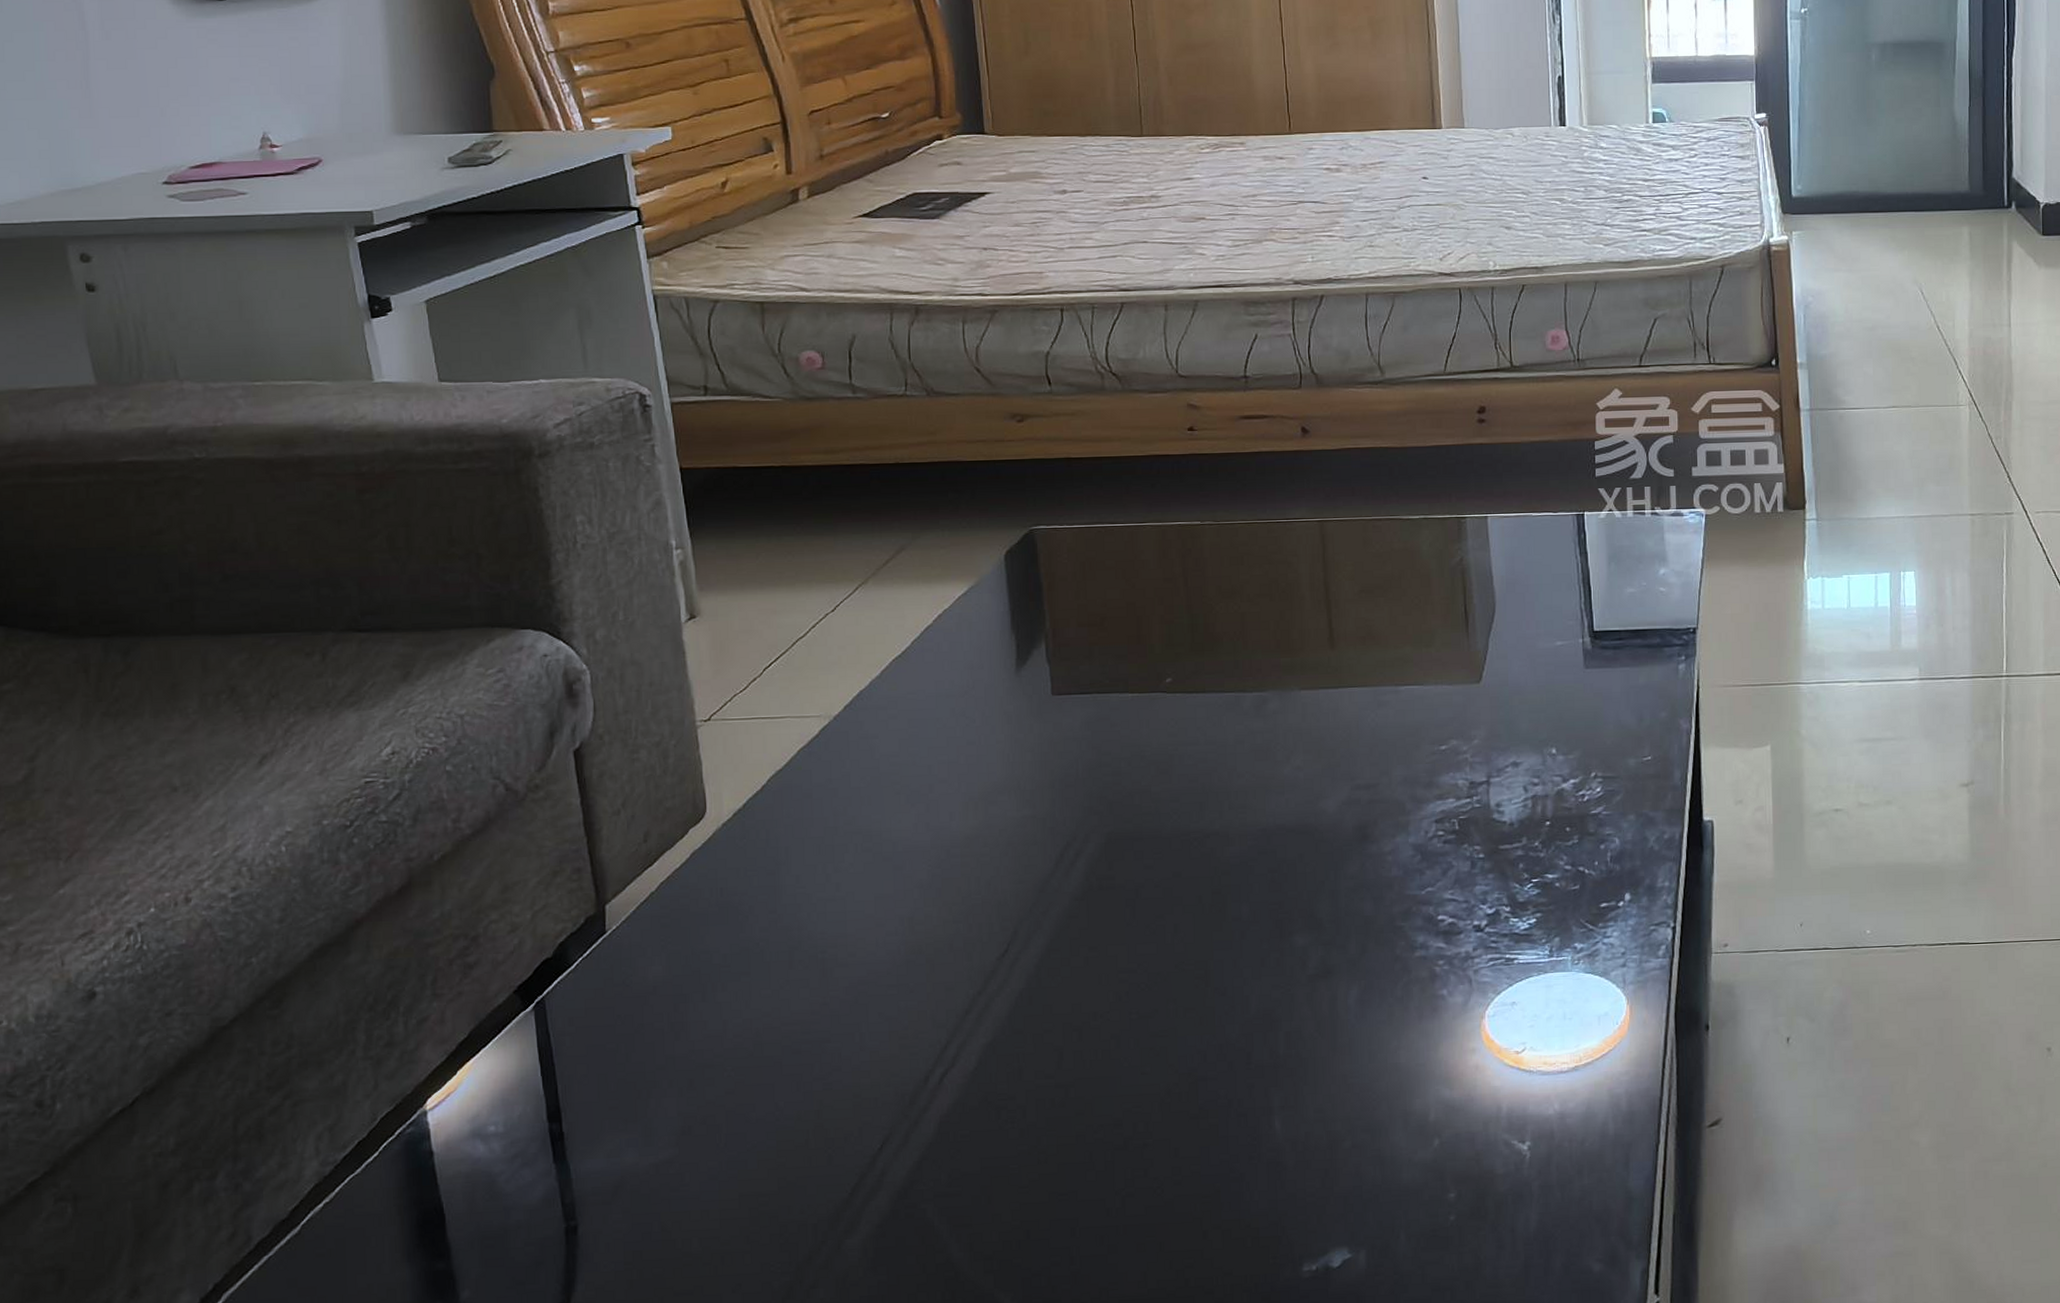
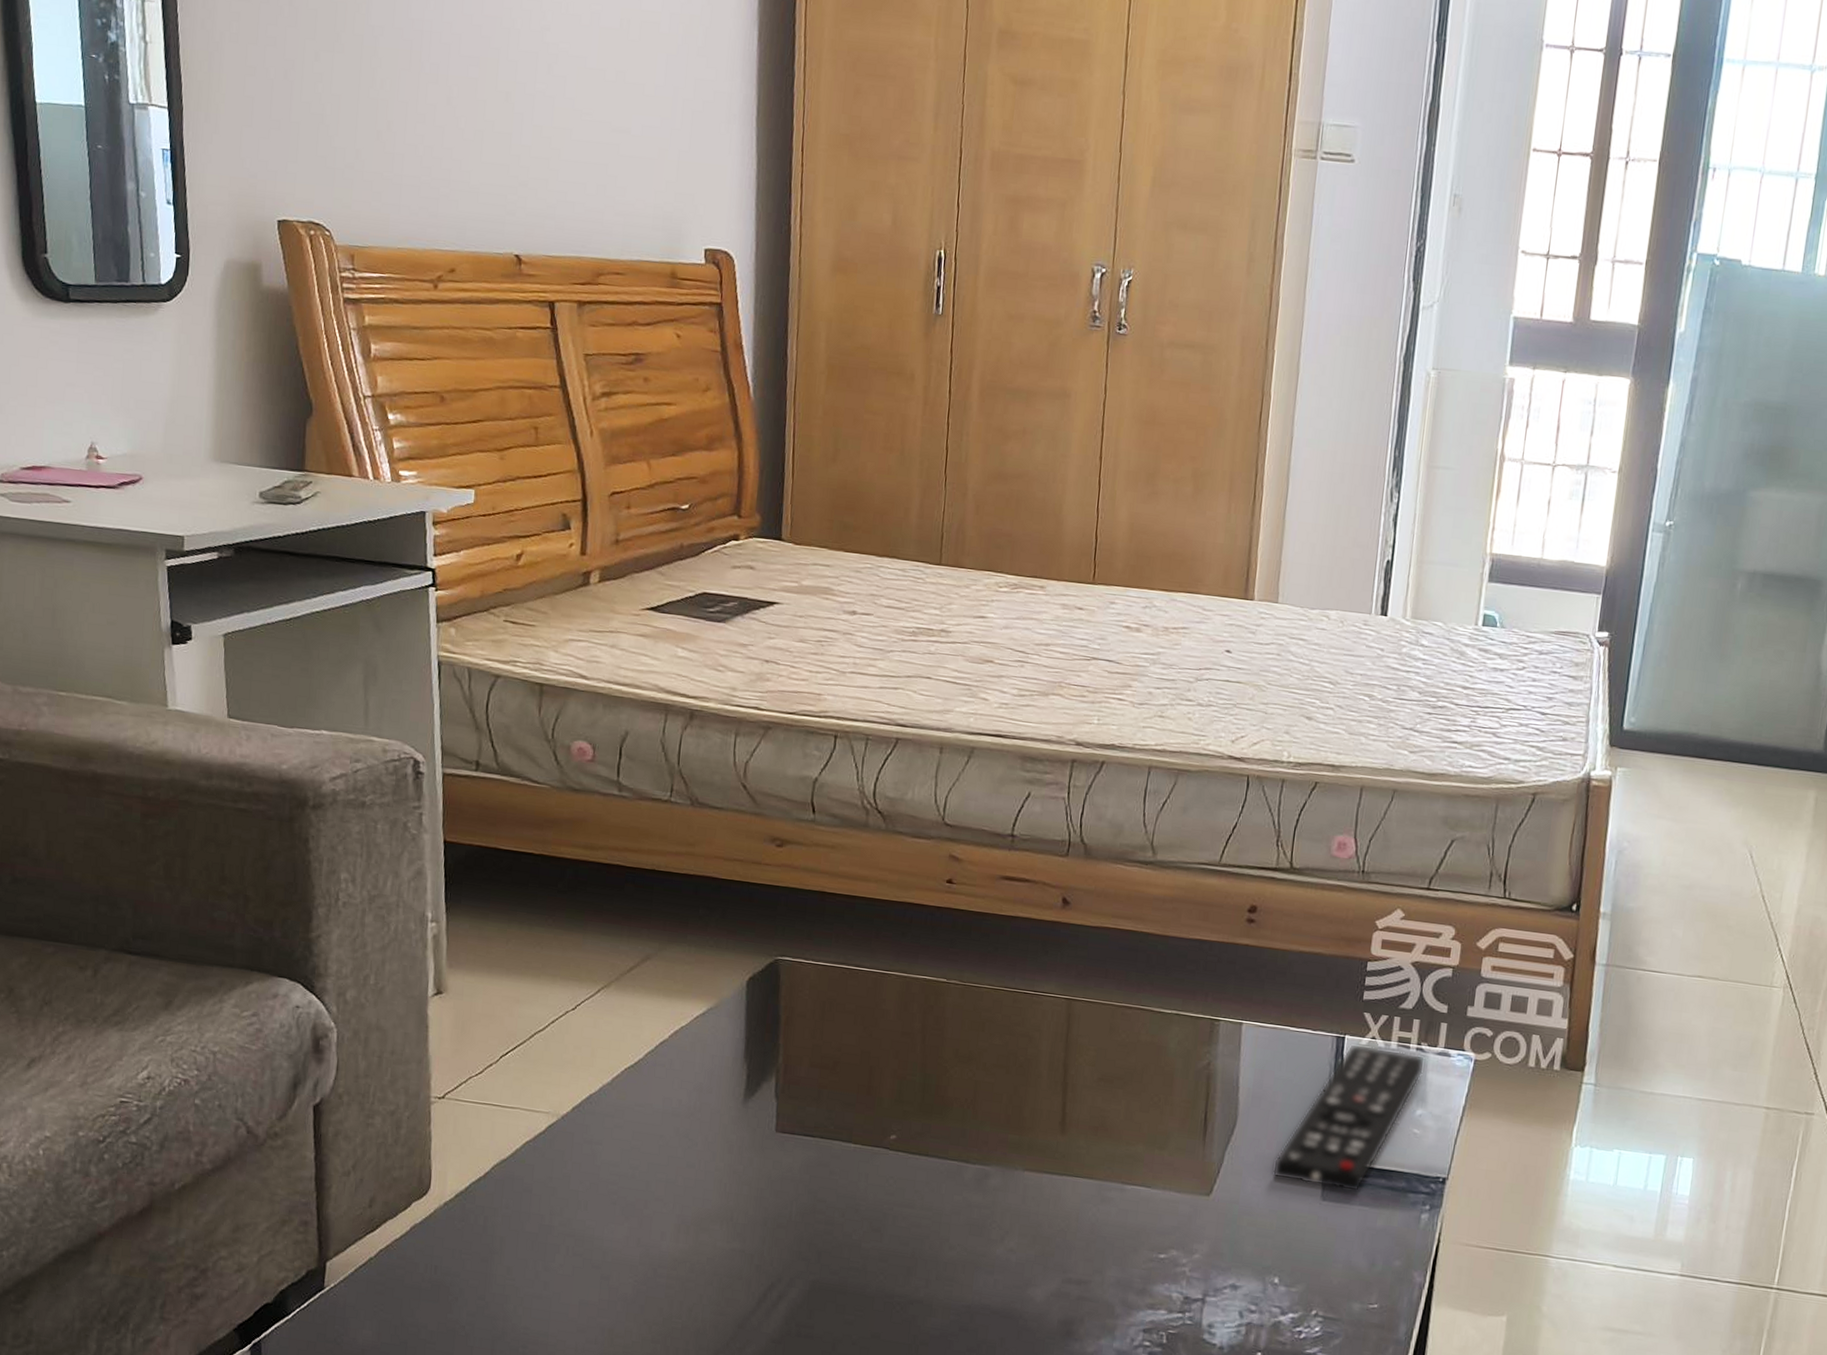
remote control: none [1535,517,1661,656] -> present [1272,1043,1426,1192]

